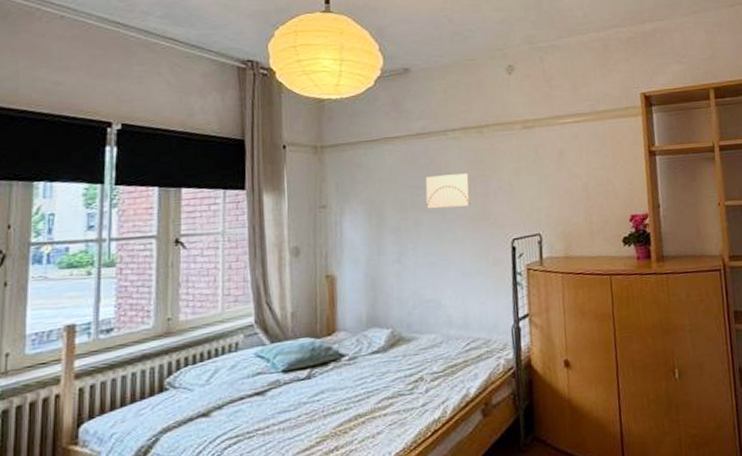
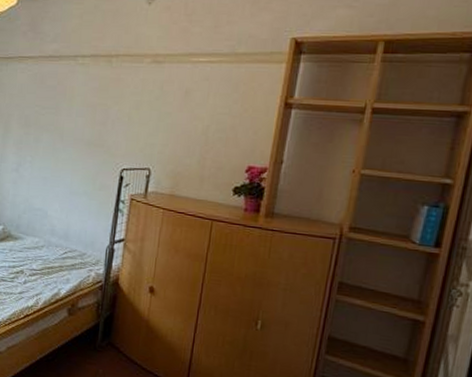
wall art: present [425,173,471,209] -> none [48,98,92,131]

